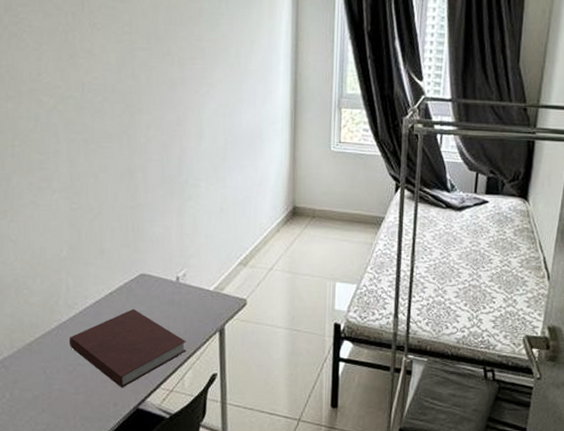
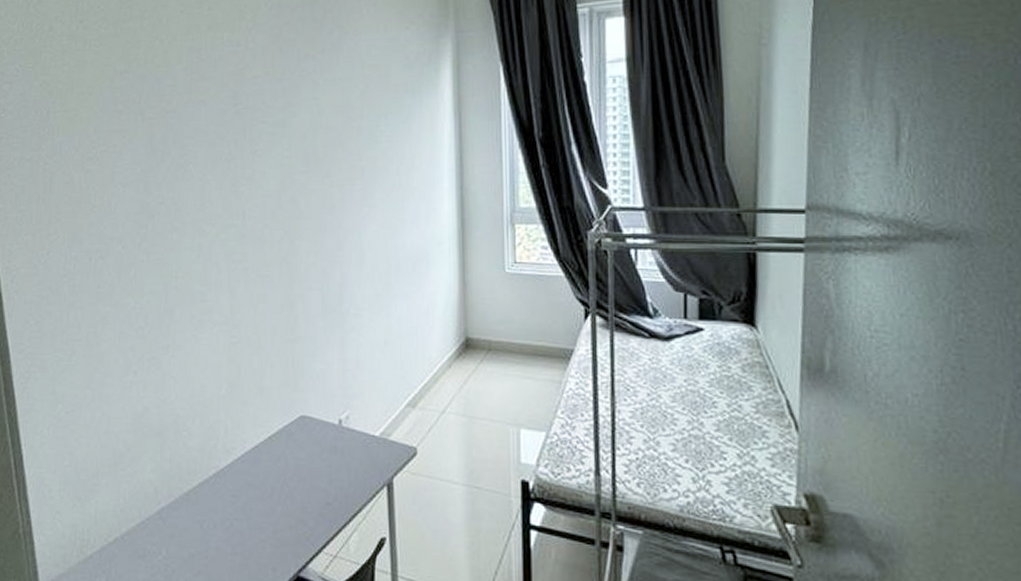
notebook: present [69,308,186,388] -> none [226,455,351,550]

